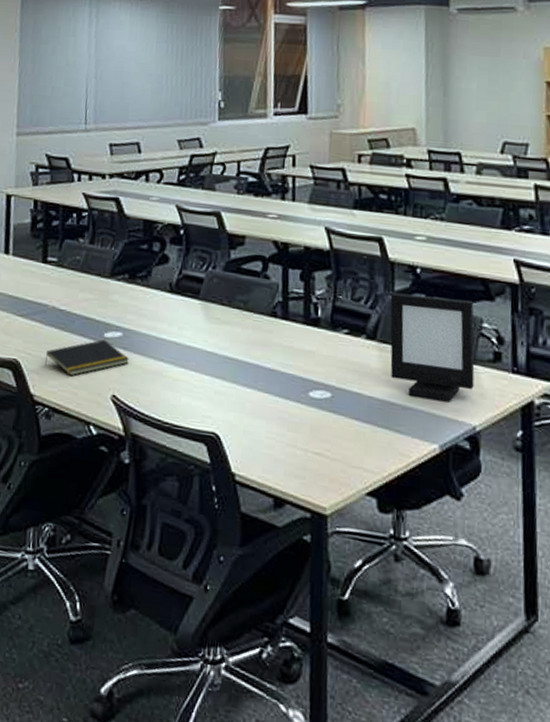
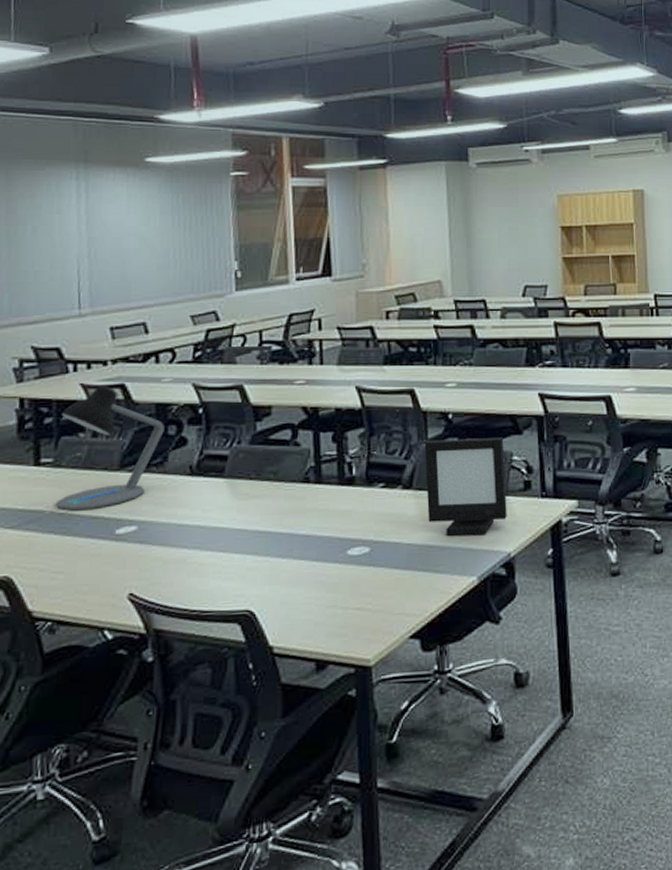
notepad: present [44,339,129,376] -> none [43,537,147,583]
desk lamp: none [57,197,150,311] -> present [56,386,165,511]

